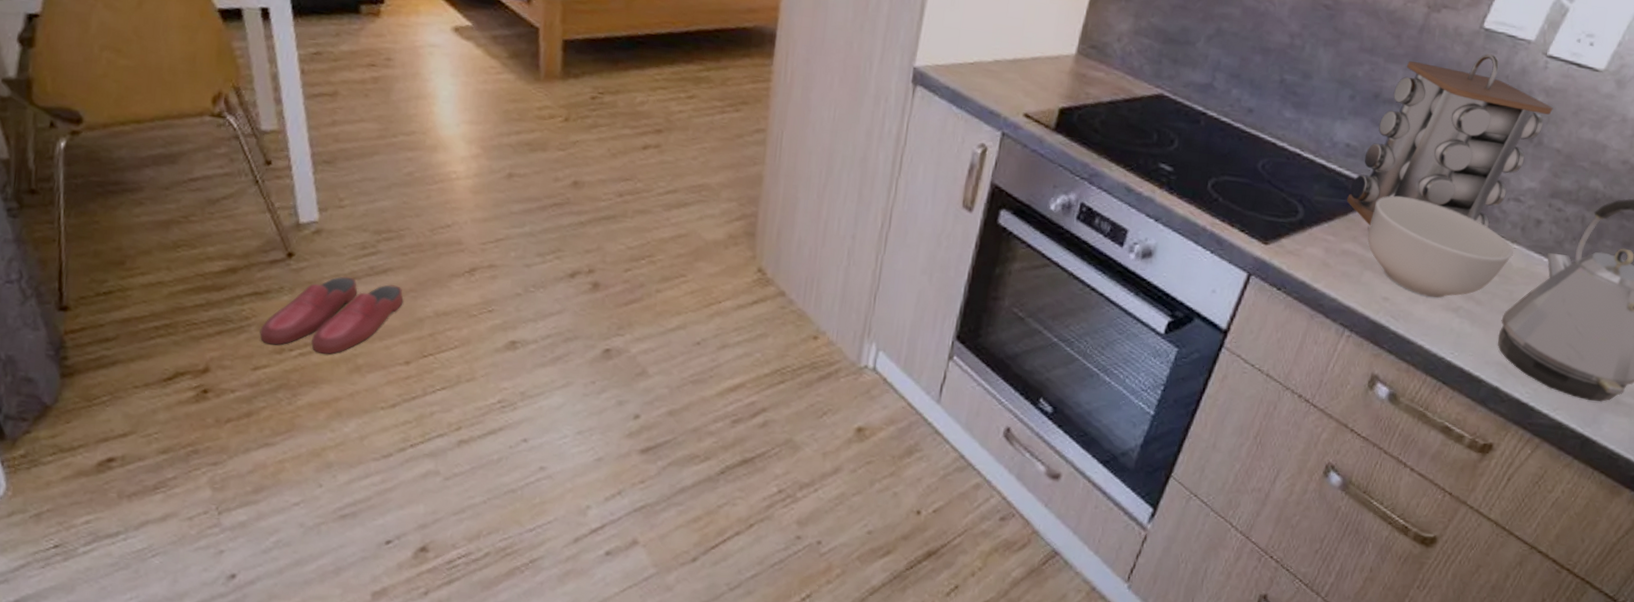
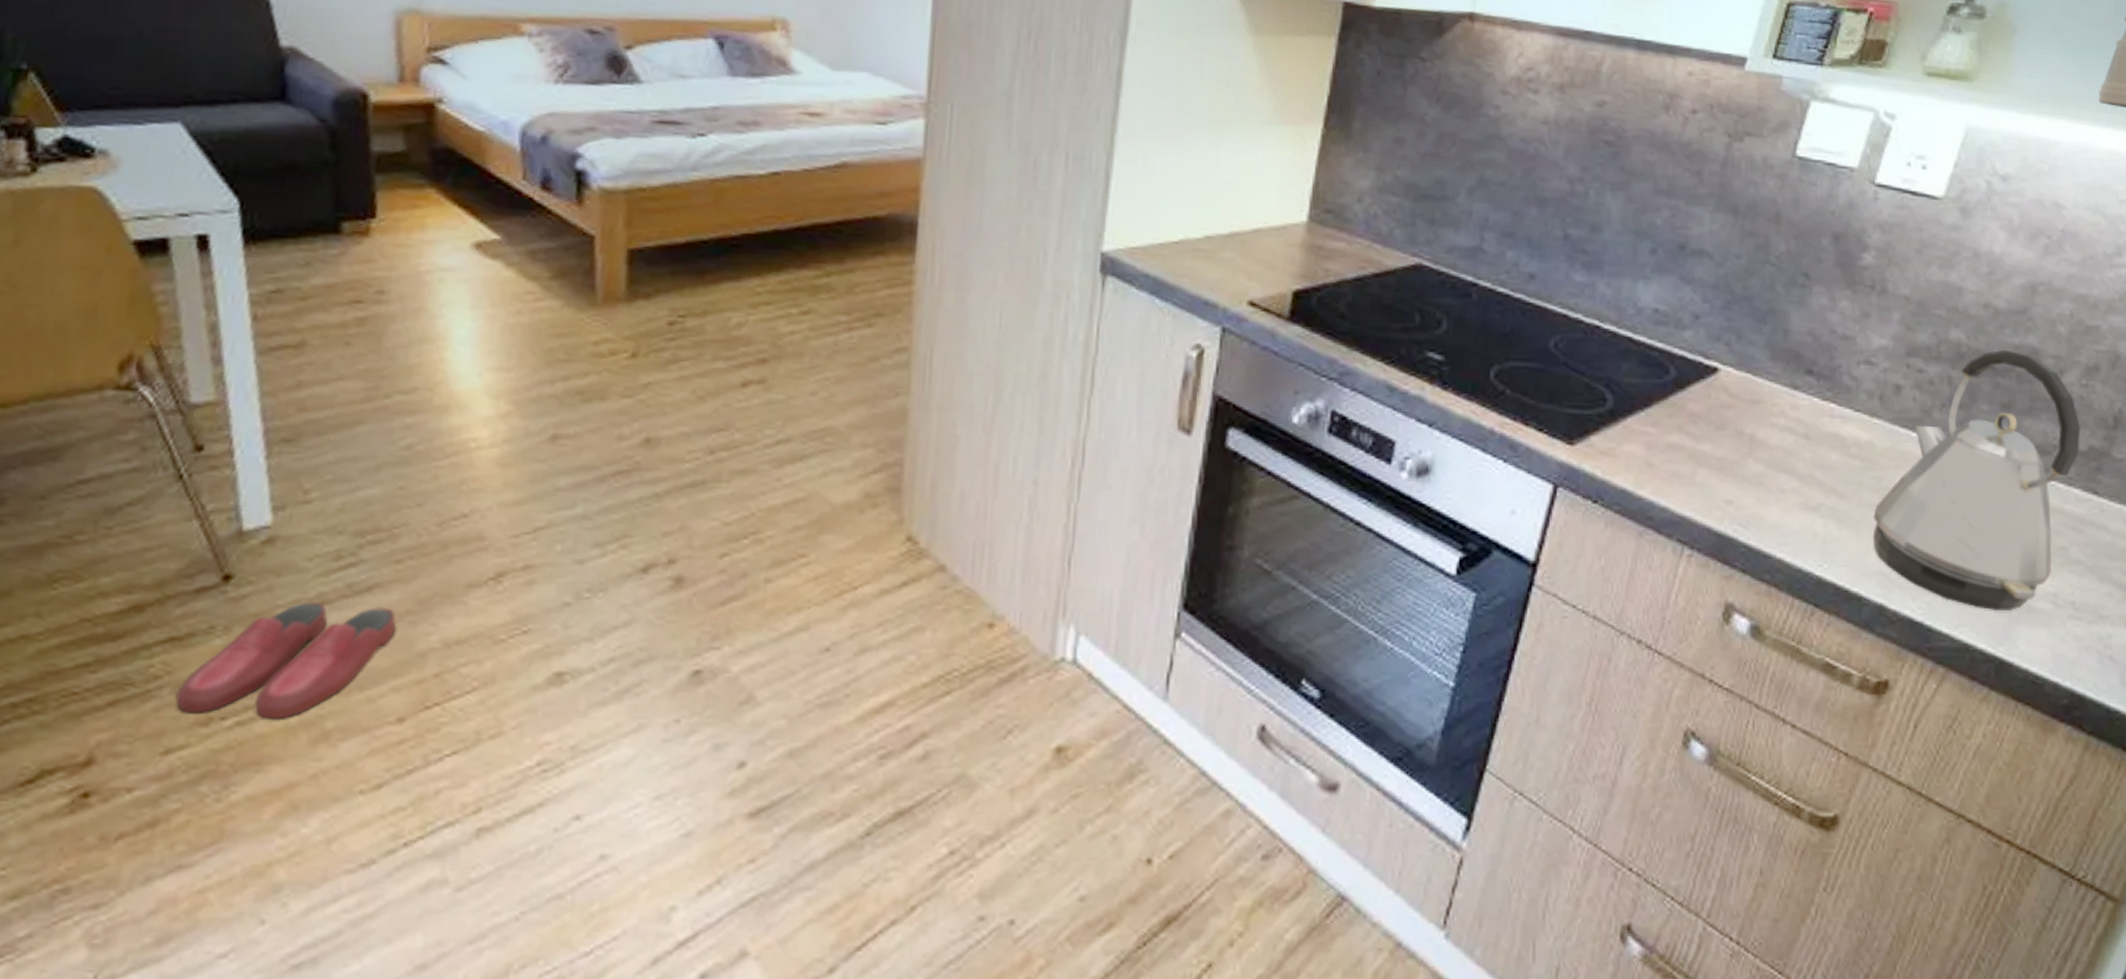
spice rack: present [1347,53,1554,228] -> none [1664,186,1893,410]
bowl: present [1367,196,1514,298] -> none [1696,370,1874,496]

